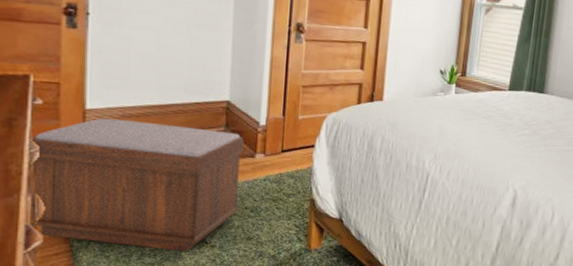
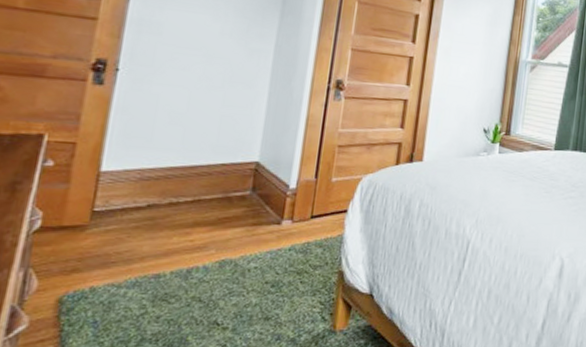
bench: present [29,117,244,251] -> none [18,181,271,335]

